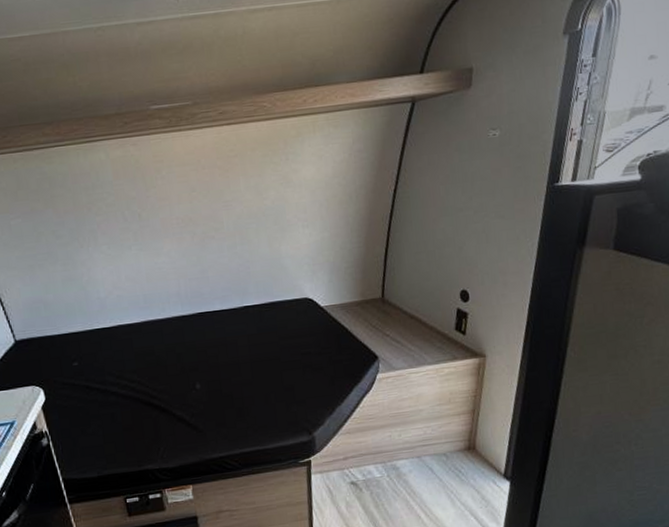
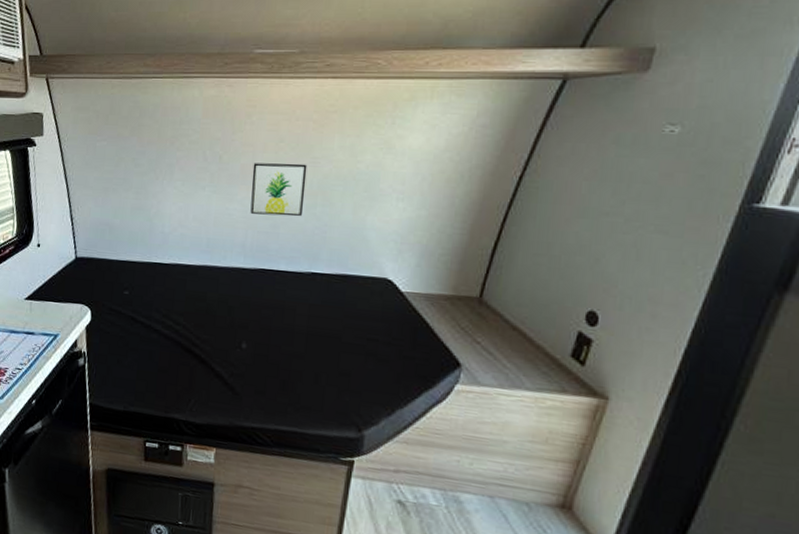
wall art: none [171,208,226,264] -> present [250,163,307,217]

